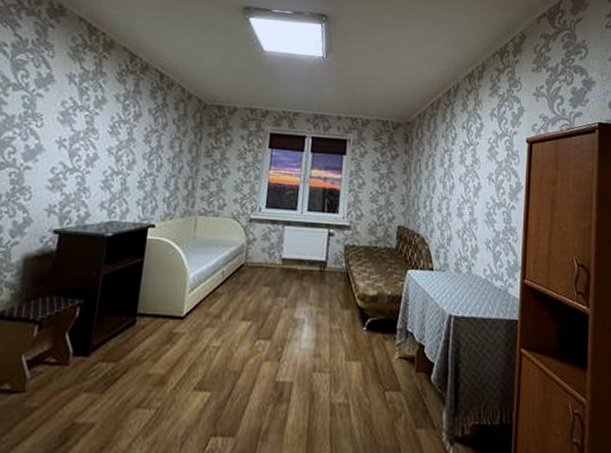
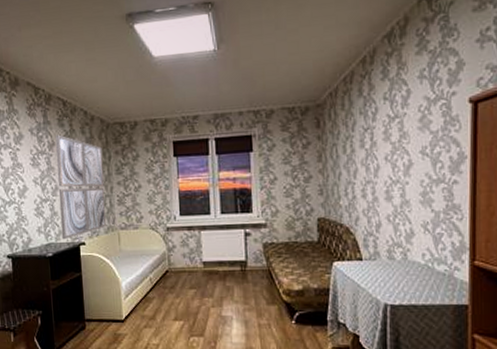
wall art: none [128,106,195,219] -> present [56,134,106,240]

